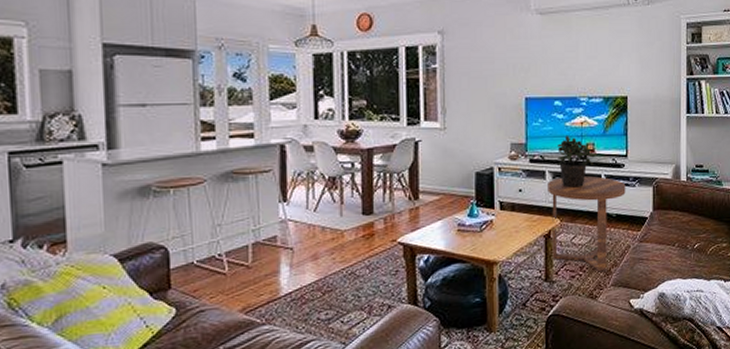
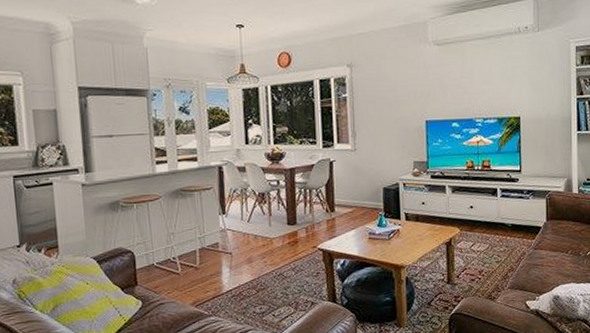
side table: present [548,176,626,272] -> none [448,190,520,276]
potted plant: present [556,136,598,188] -> none [455,154,493,201]

